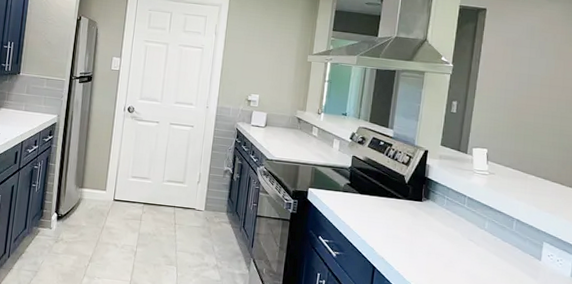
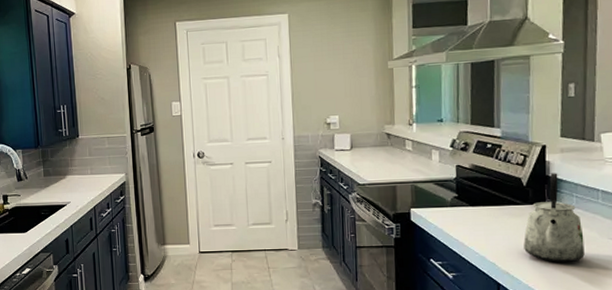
kettle: none [399,175,449,256] -> present [524,173,585,262]

